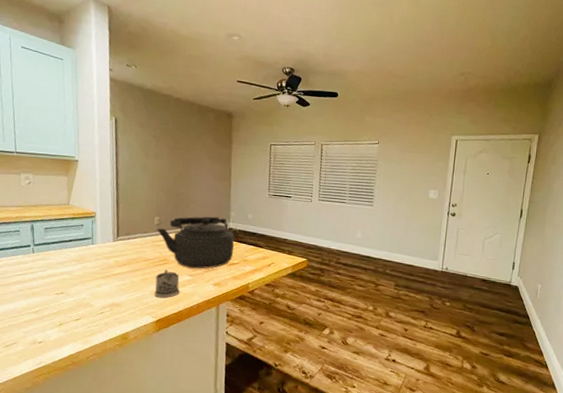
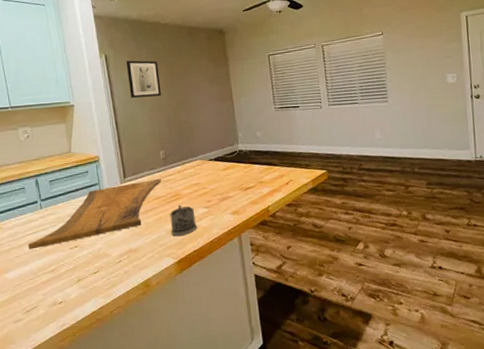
cutting board: none [15,242,152,290] -> present [28,178,161,250]
wall art: none [134,127,165,165] -> present [126,60,161,98]
kettle: present [157,216,235,269] -> none [164,140,248,200]

